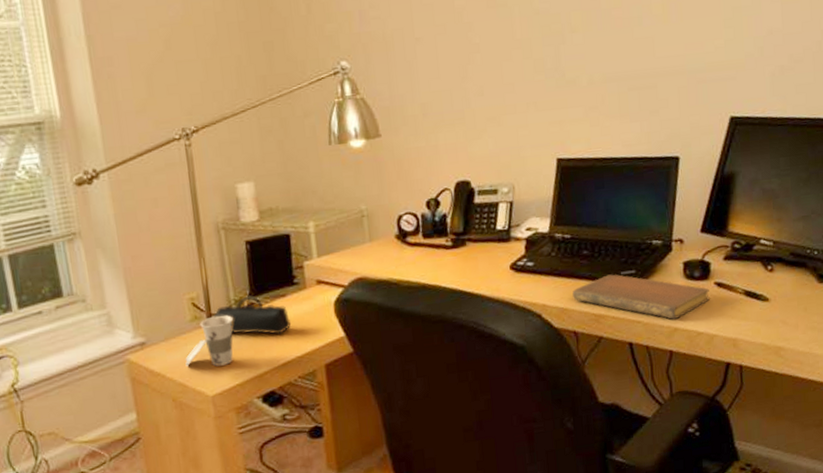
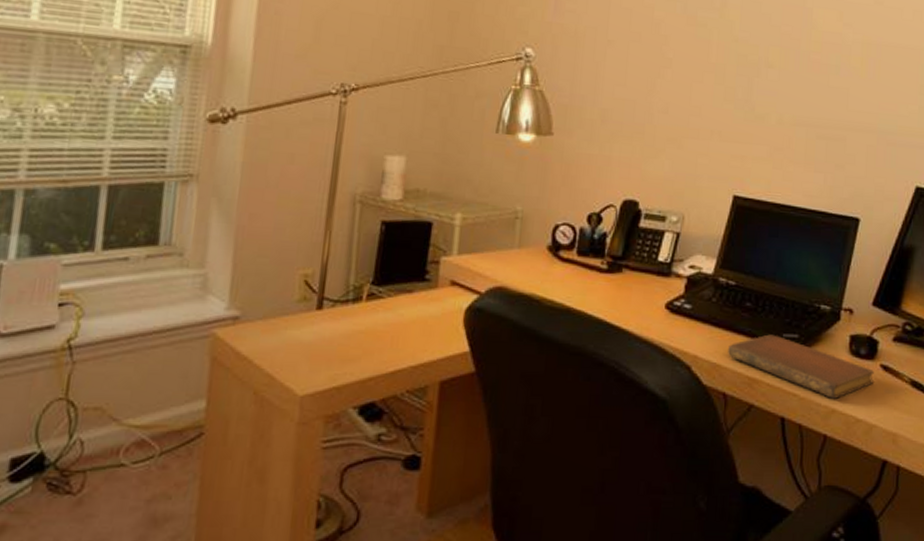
cup: present [185,315,233,367] -> none [279,300,347,361]
pencil case: present [214,294,291,335] -> none [326,282,412,336]

